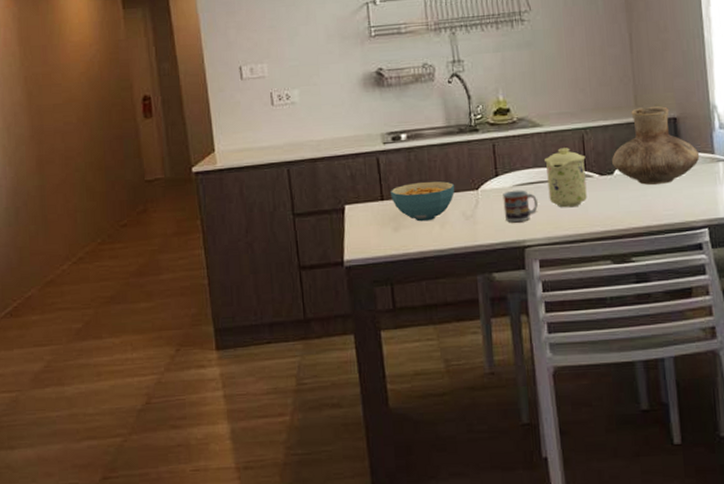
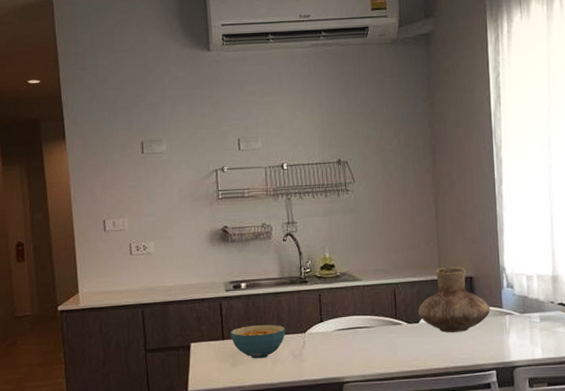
cup: present [503,190,538,223] -> none [326,334,355,362]
mug: present [545,148,587,208] -> none [362,299,397,350]

